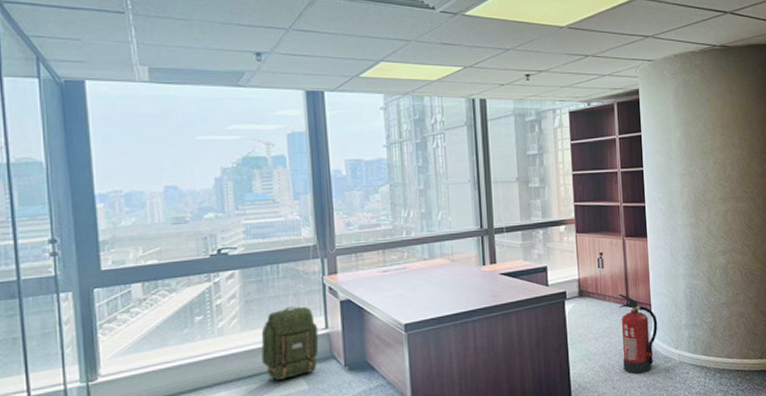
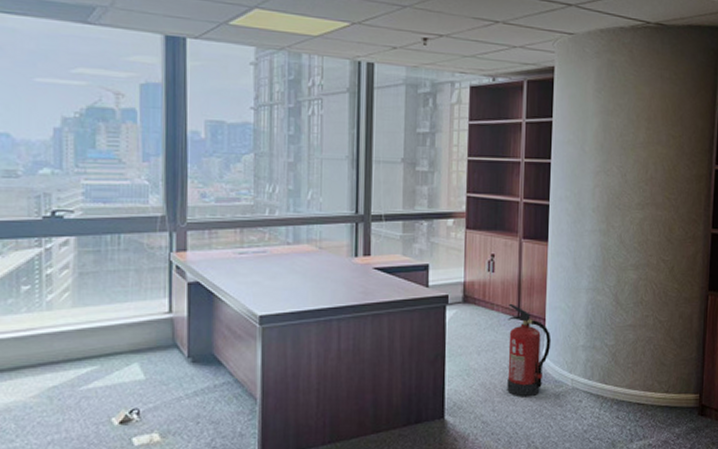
backpack: present [261,306,319,380] -> none [94,283,161,366]

